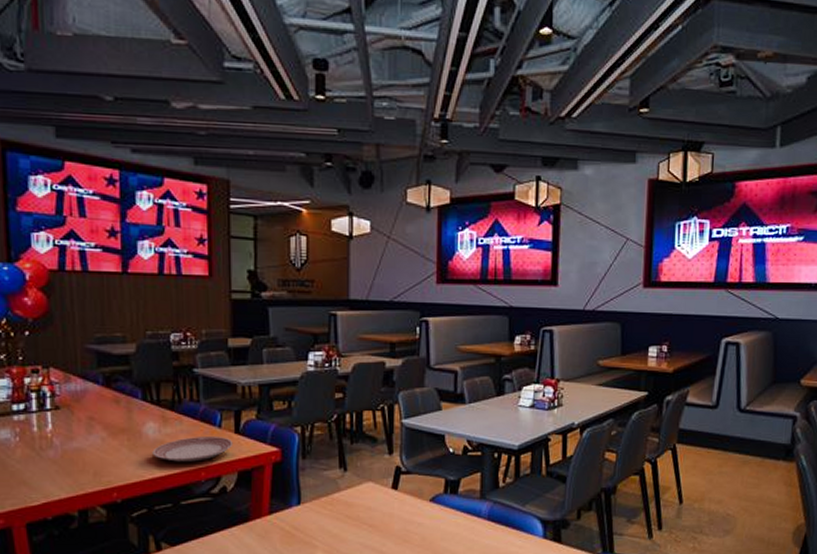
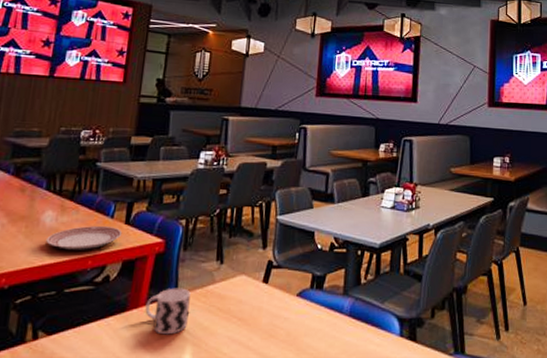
cup: none [269,496,316,543] -> present [145,288,191,335]

